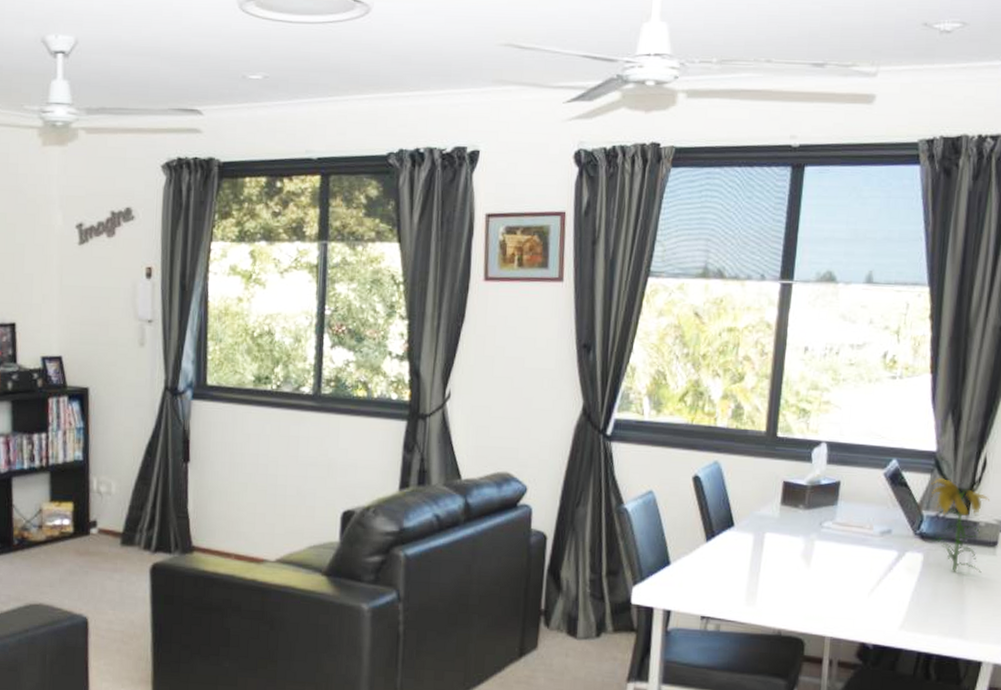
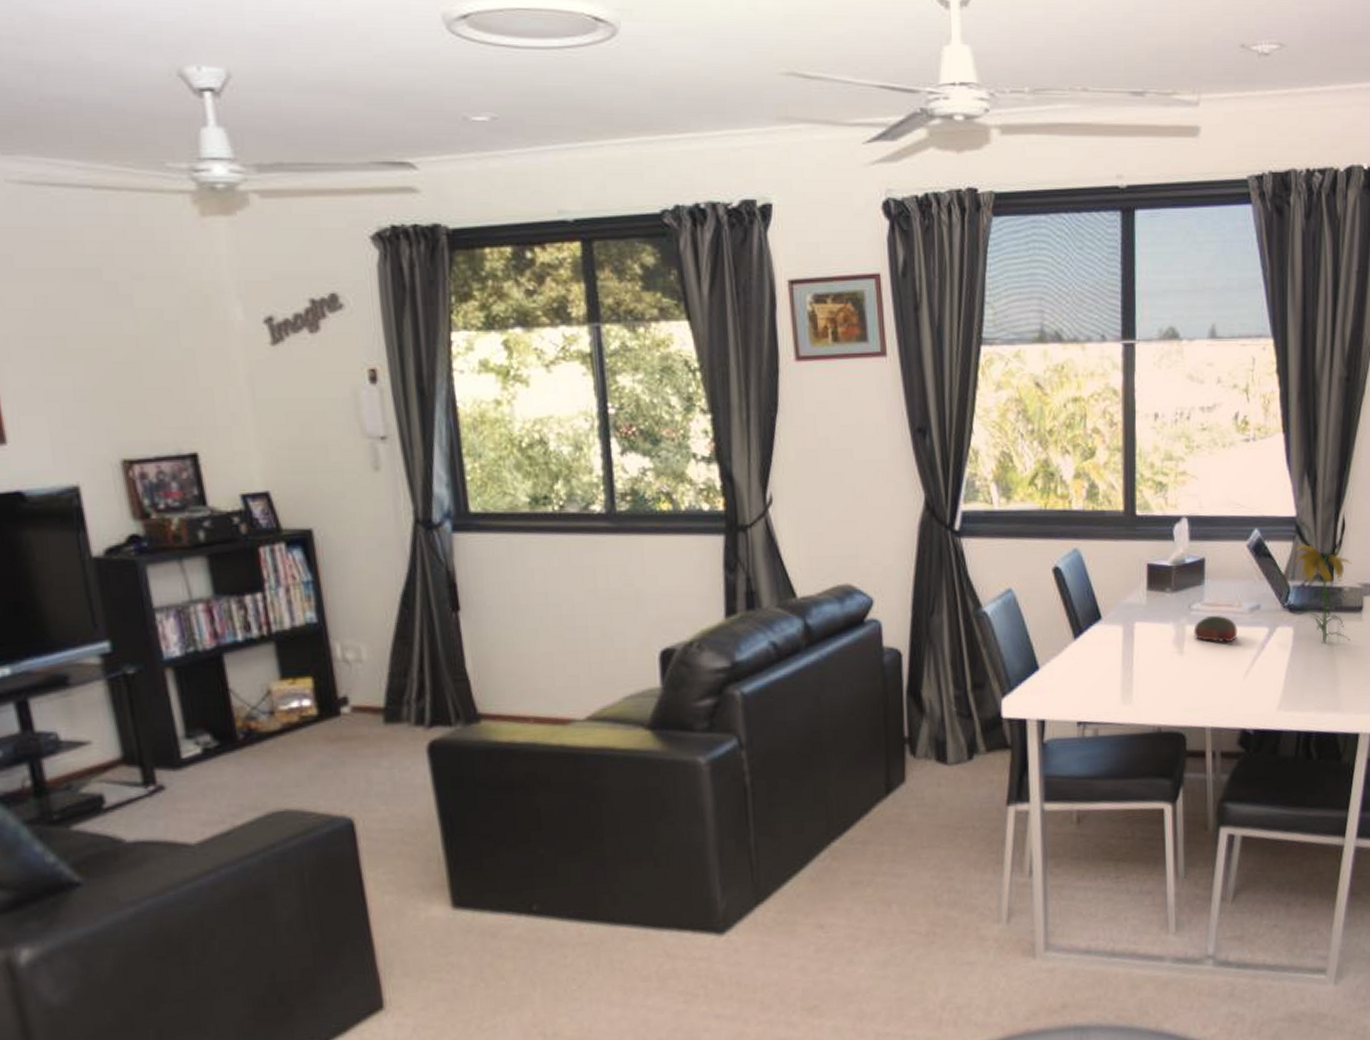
bowl: none [822,534,866,561] -> present [1193,615,1238,643]

